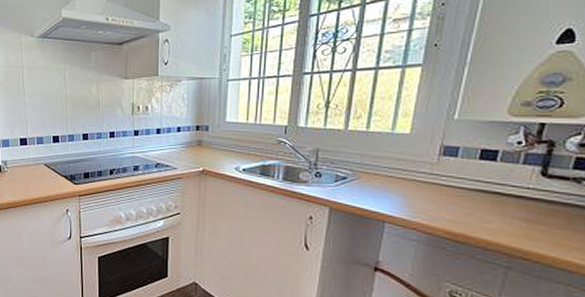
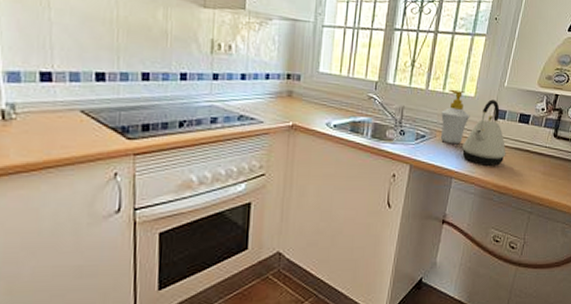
soap bottle: none [366,127,406,186] -> present [440,89,470,145]
kettle: none [397,135,462,210] -> present [462,99,506,166]

